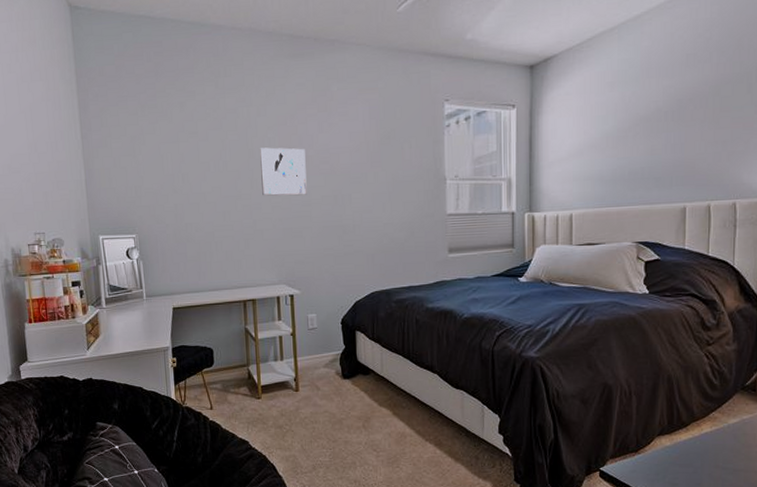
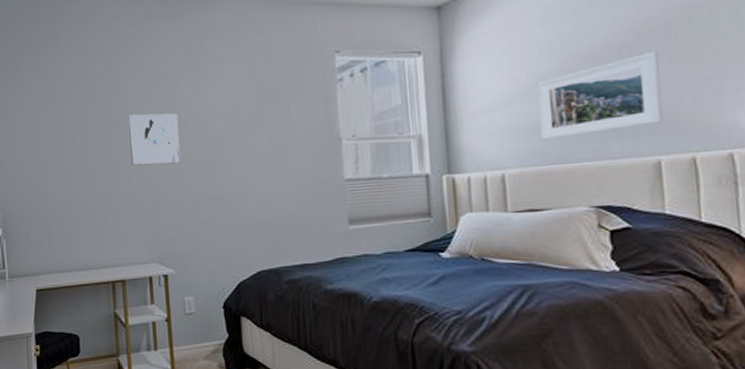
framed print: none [602,117,694,187] -> present [537,51,664,140]

